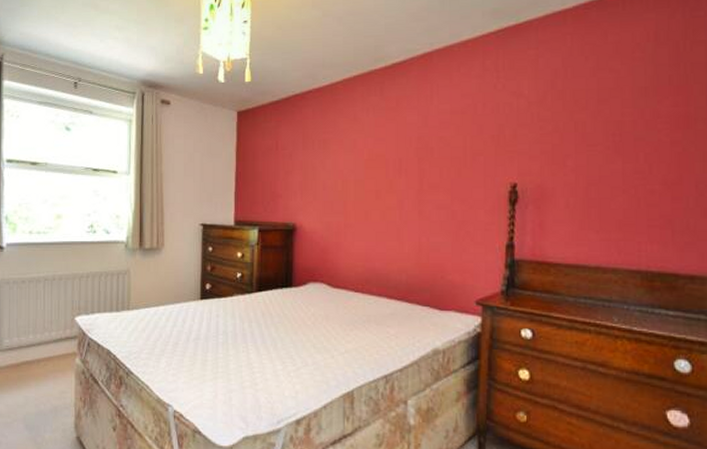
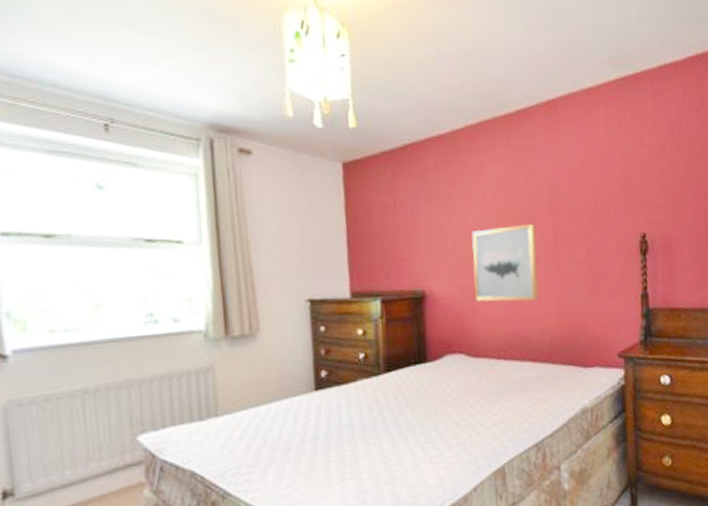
wall art: none [339,170,402,242] -> present [471,224,539,302]

